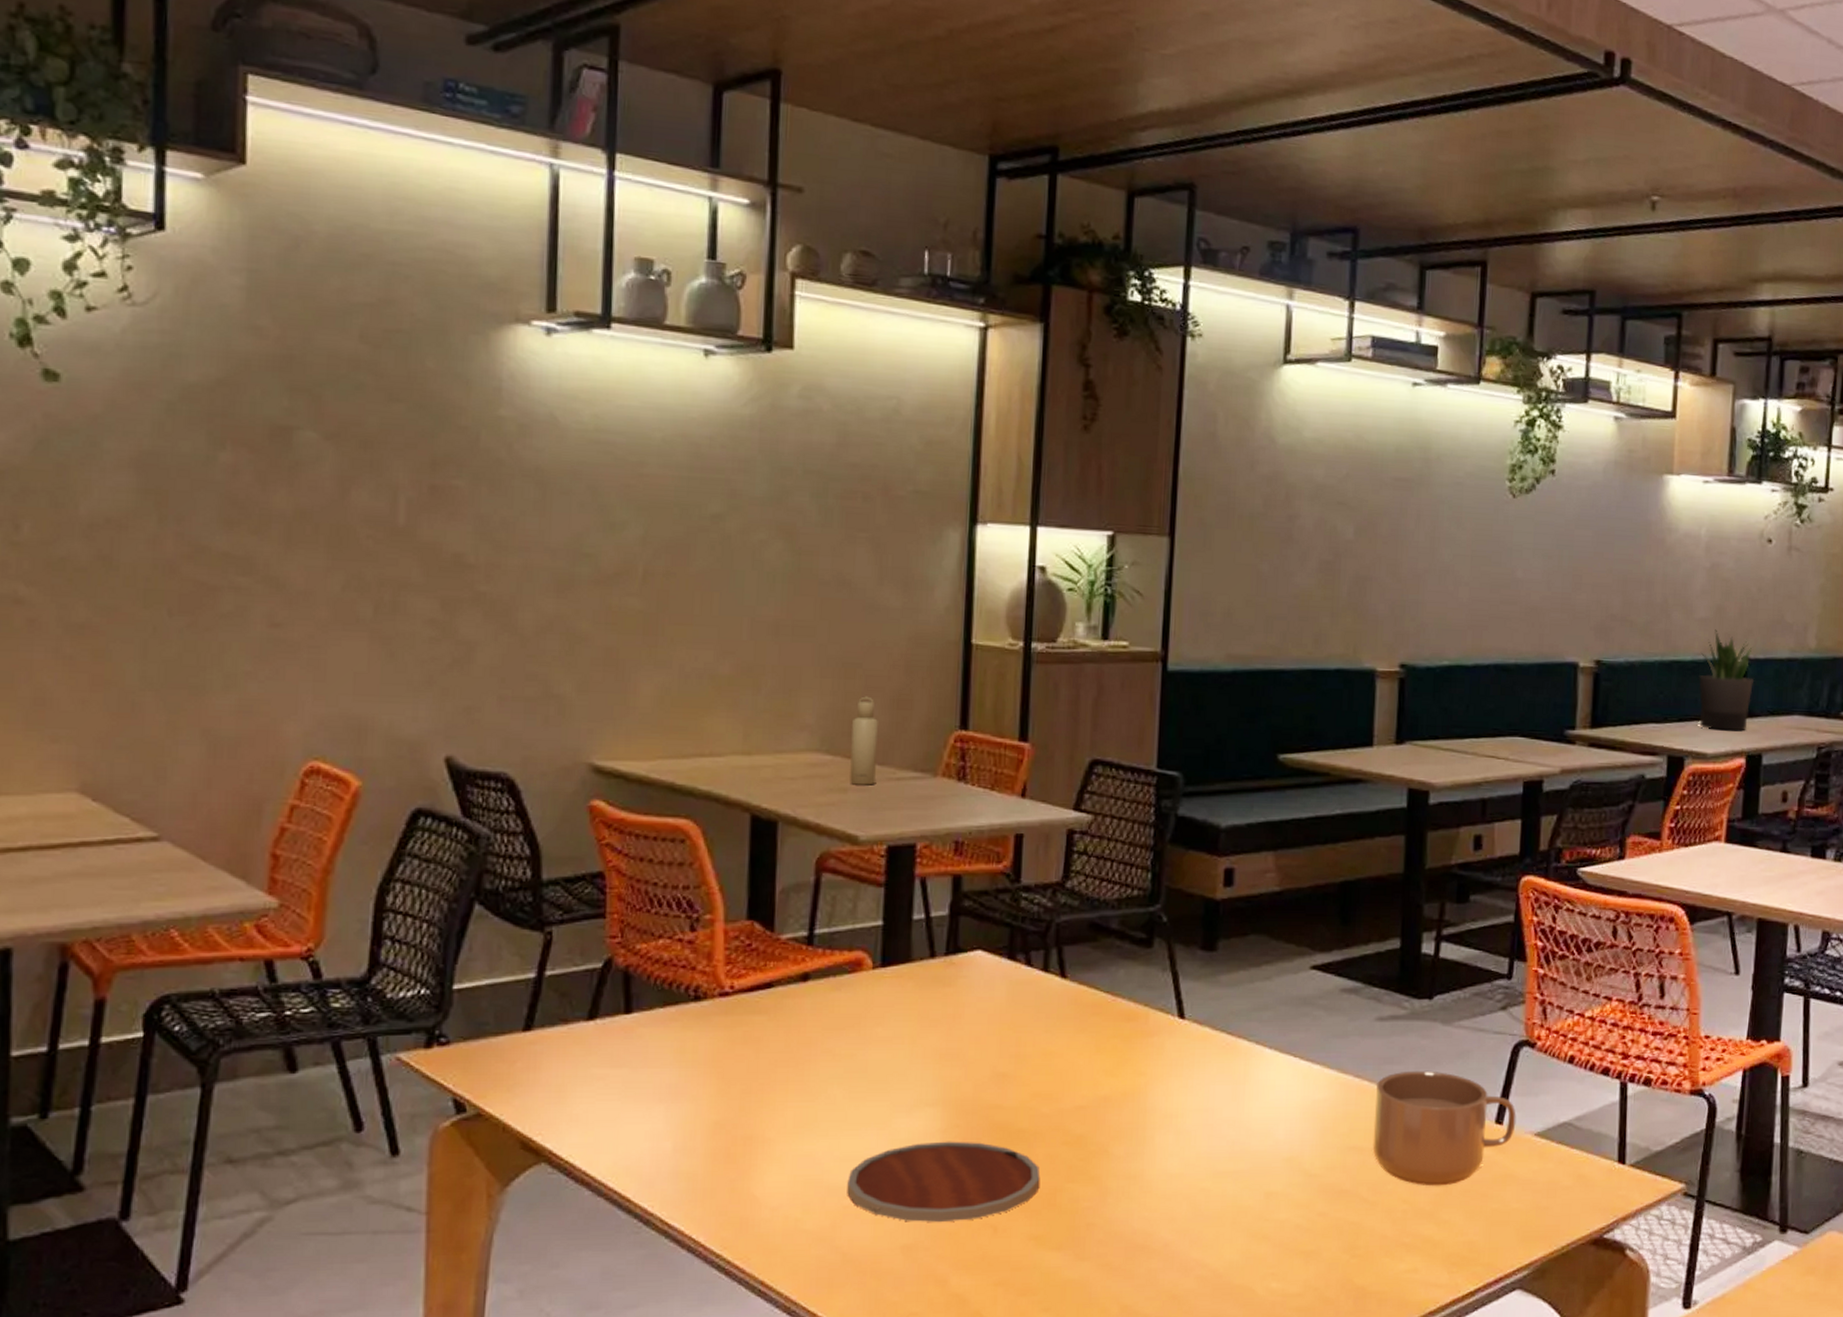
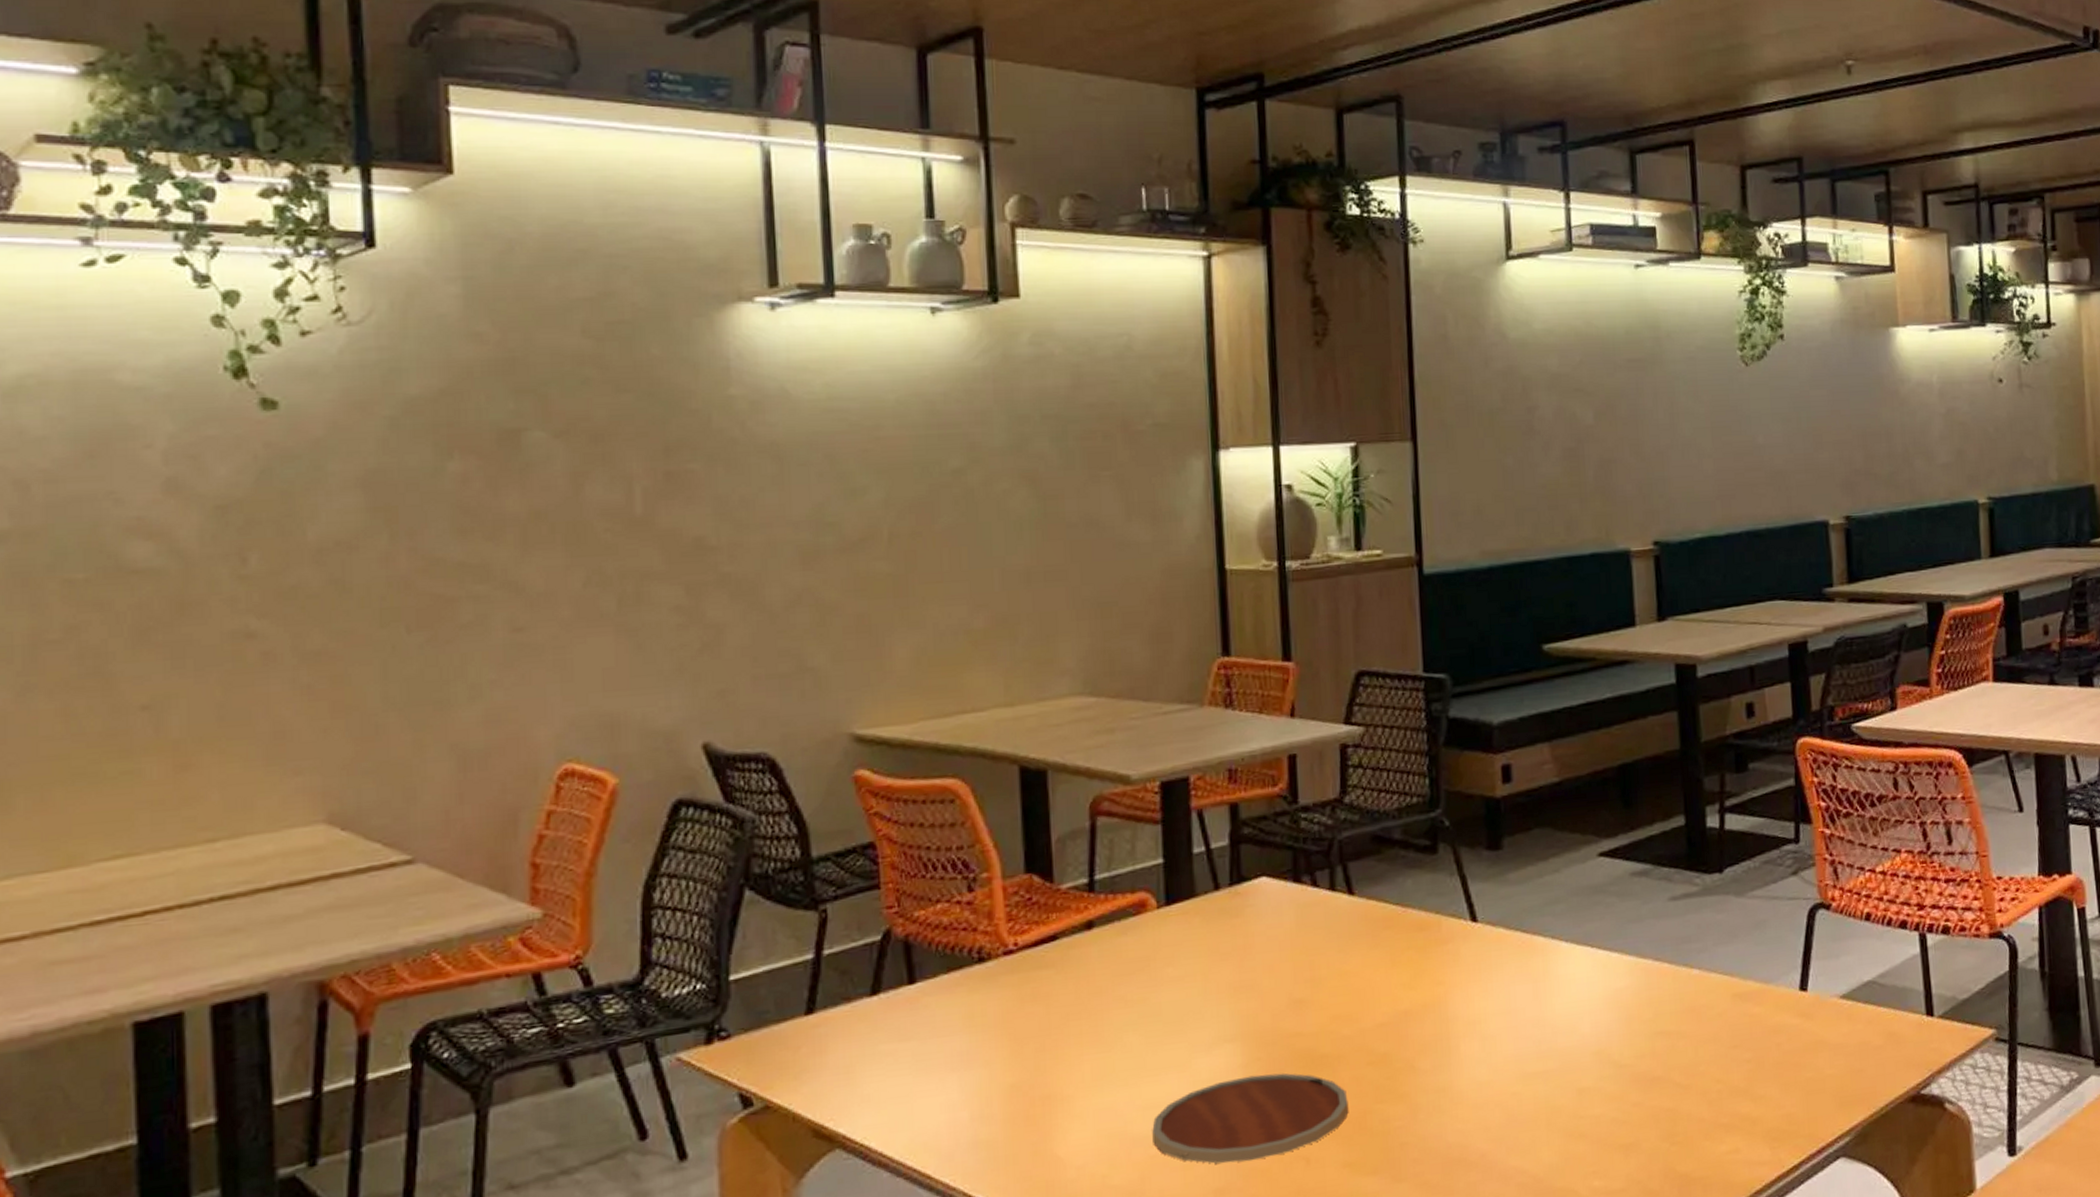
bottle: present [850,696,878,785] -> none [1113,633,1142,724]
cup: present [1372,1070,1516,1186] -> none [1677,945,1821,1063]
planter: present [1698,629,1755,731] -> none [1946,473,2003,572]

